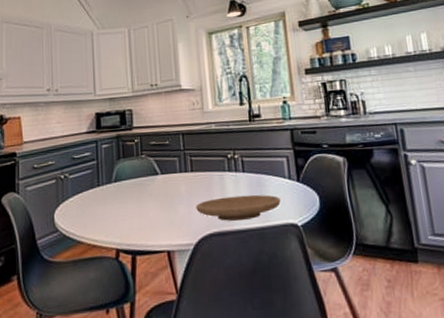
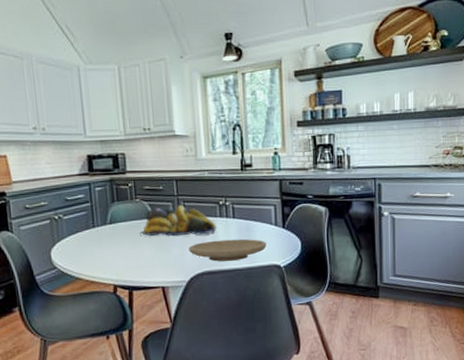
fruit bowl: none [144,159,225,195] -> present [139,205,216,237]

